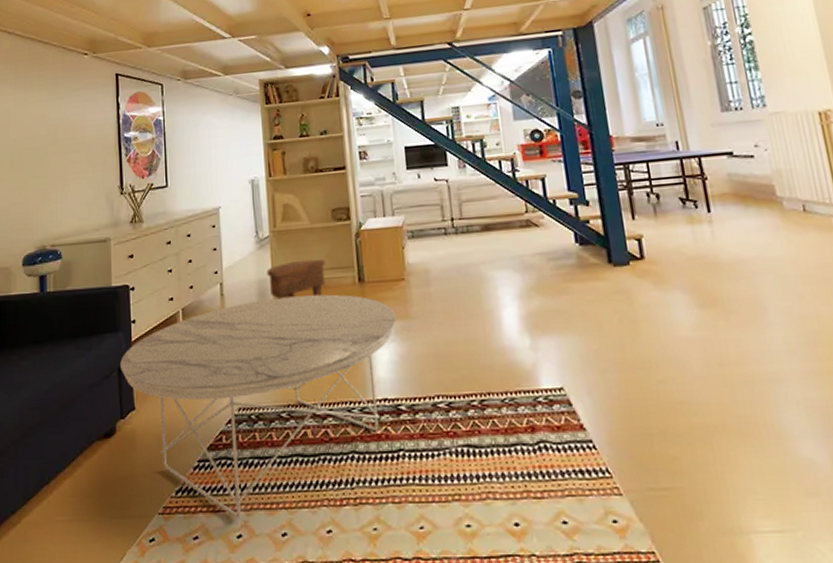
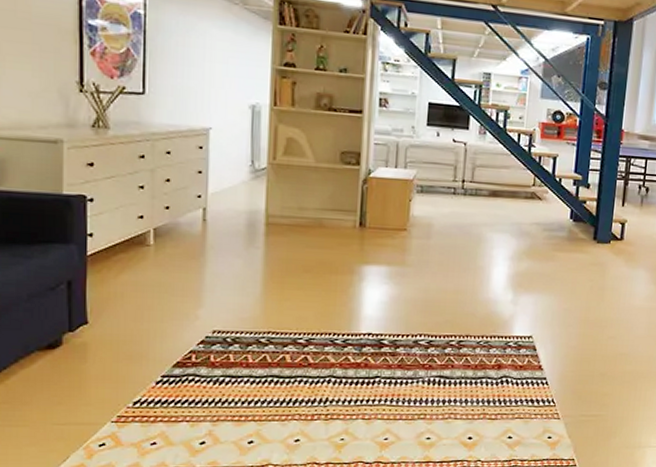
coffee table: present [120,294,396,518] -> none [71,230,392,428]
side table: present [267,259,326,299] -> none [259,197,327,235]

